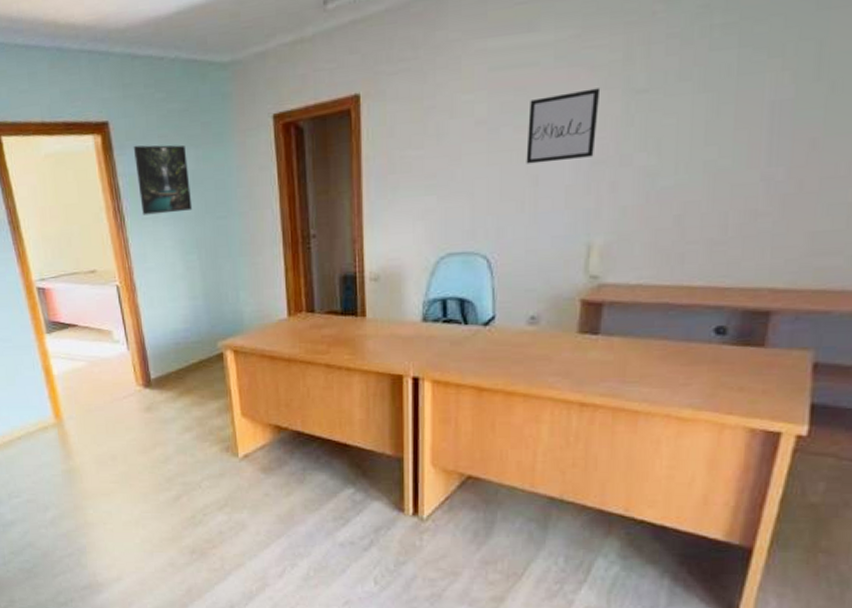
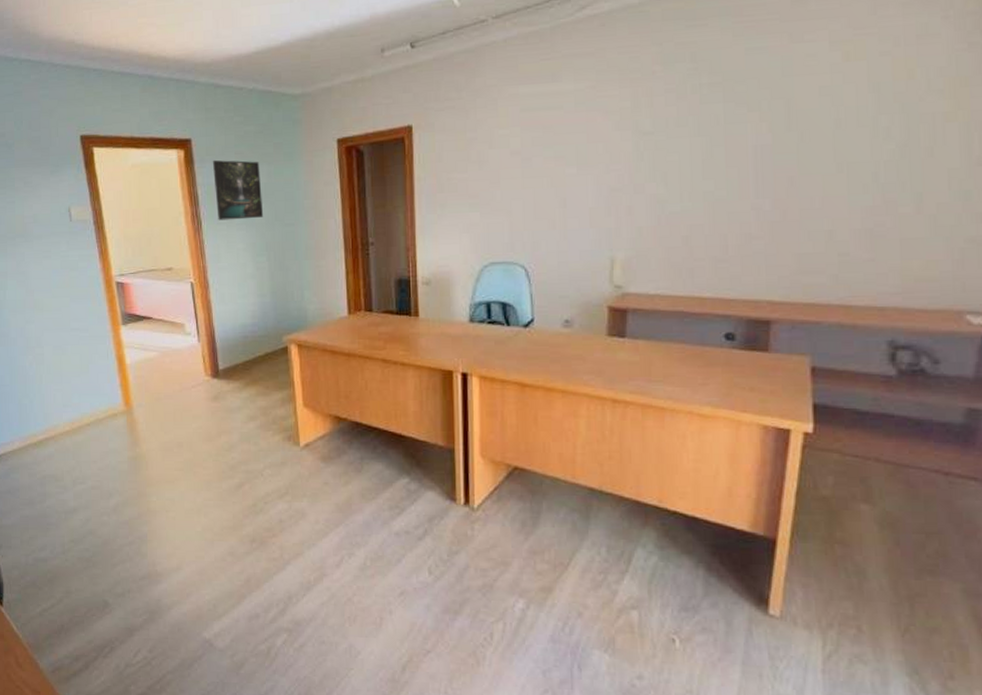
wall art: present [526,88,601,164] -> none [555,129,614,189]

